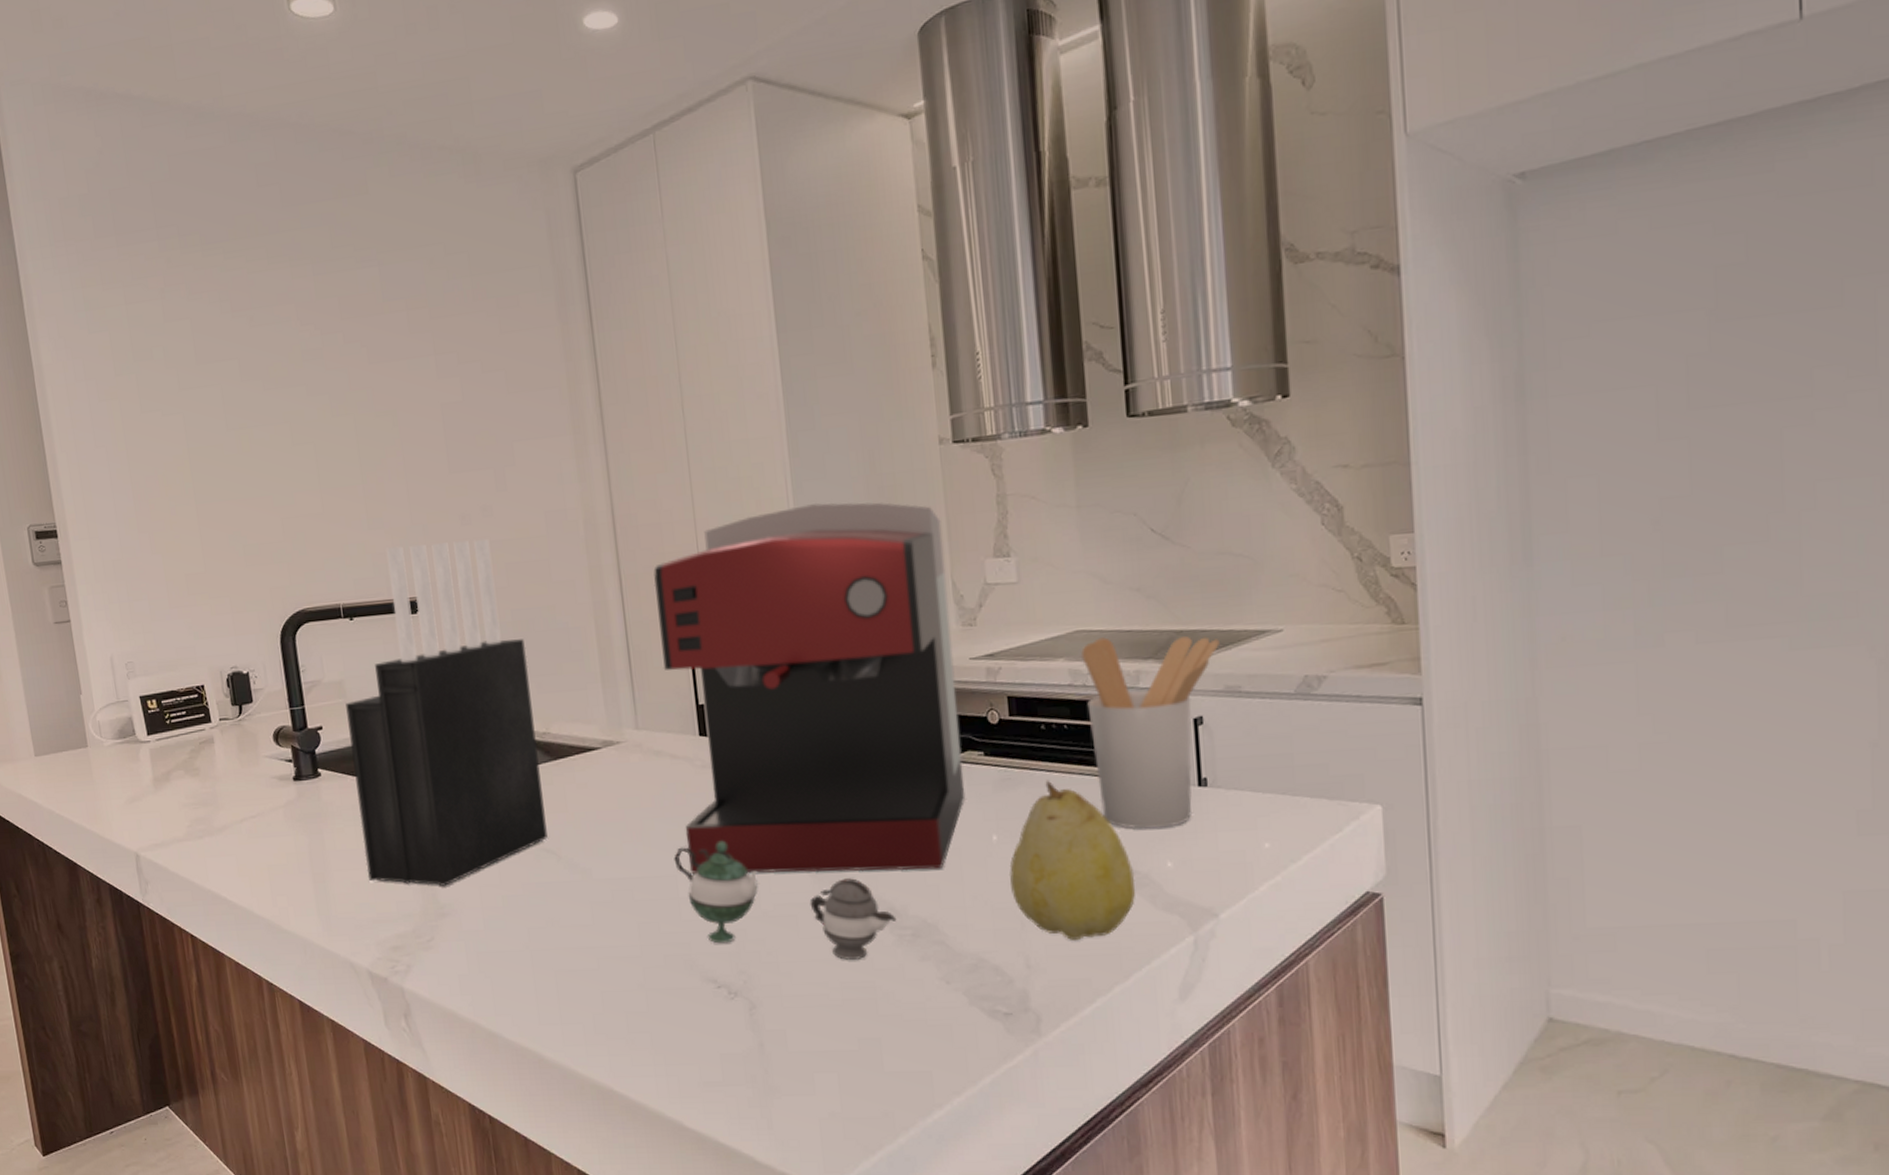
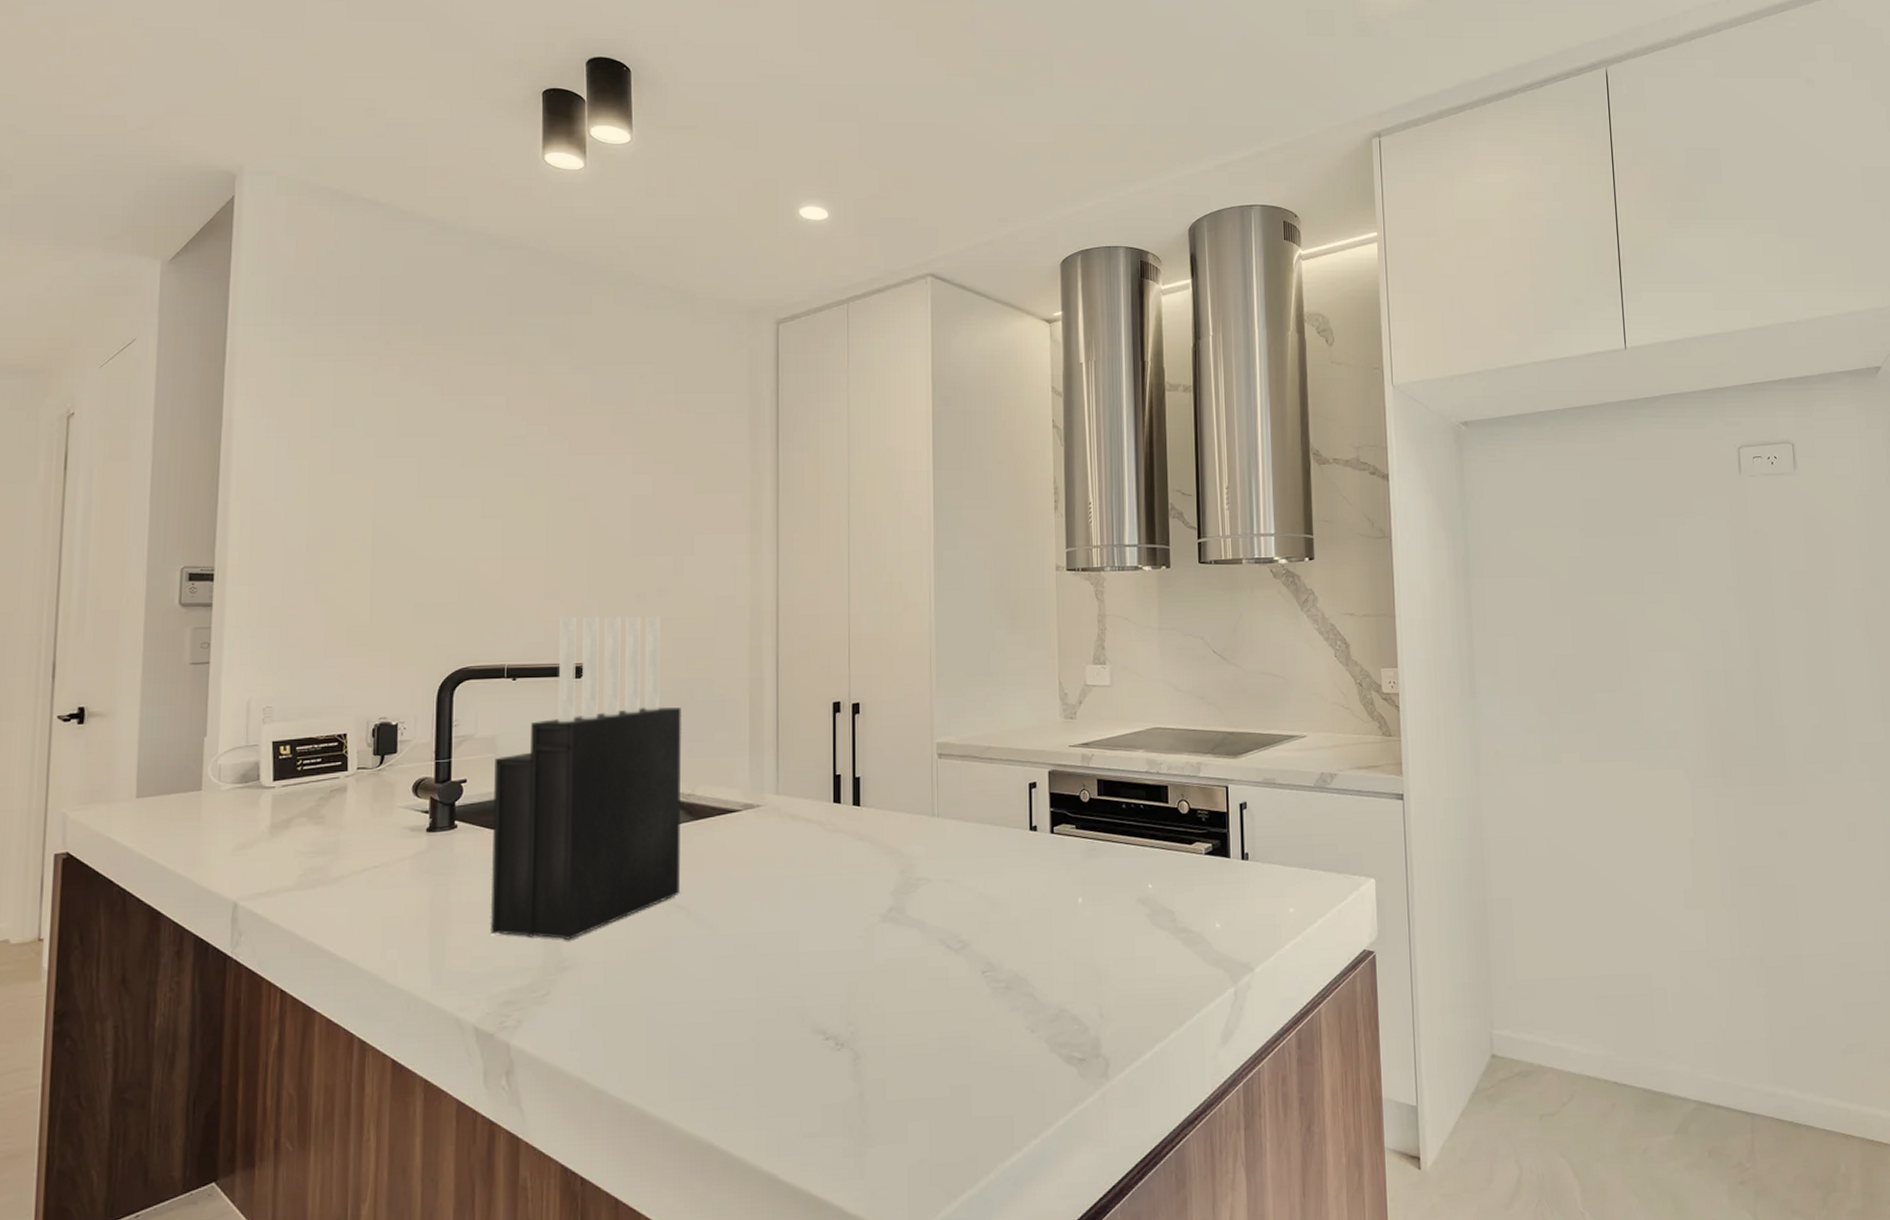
coffee maker: present [653,502,966,874] -> none [807,609,1058,930]
teapot: present [674,840,897,960] -> none [798,899,993,1011]
fruit: present [1009,780,1135,940] -> none [1091,851,1191,992]
utensil holder: present [1081,636,1220,829] -> none [1157,734,1261,895]

